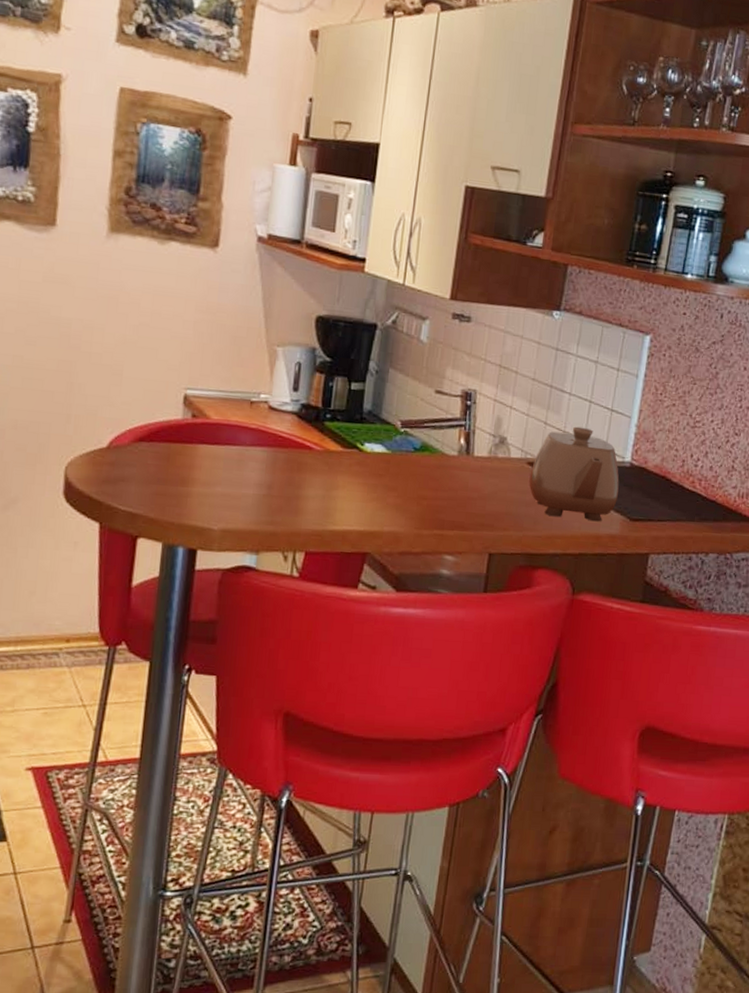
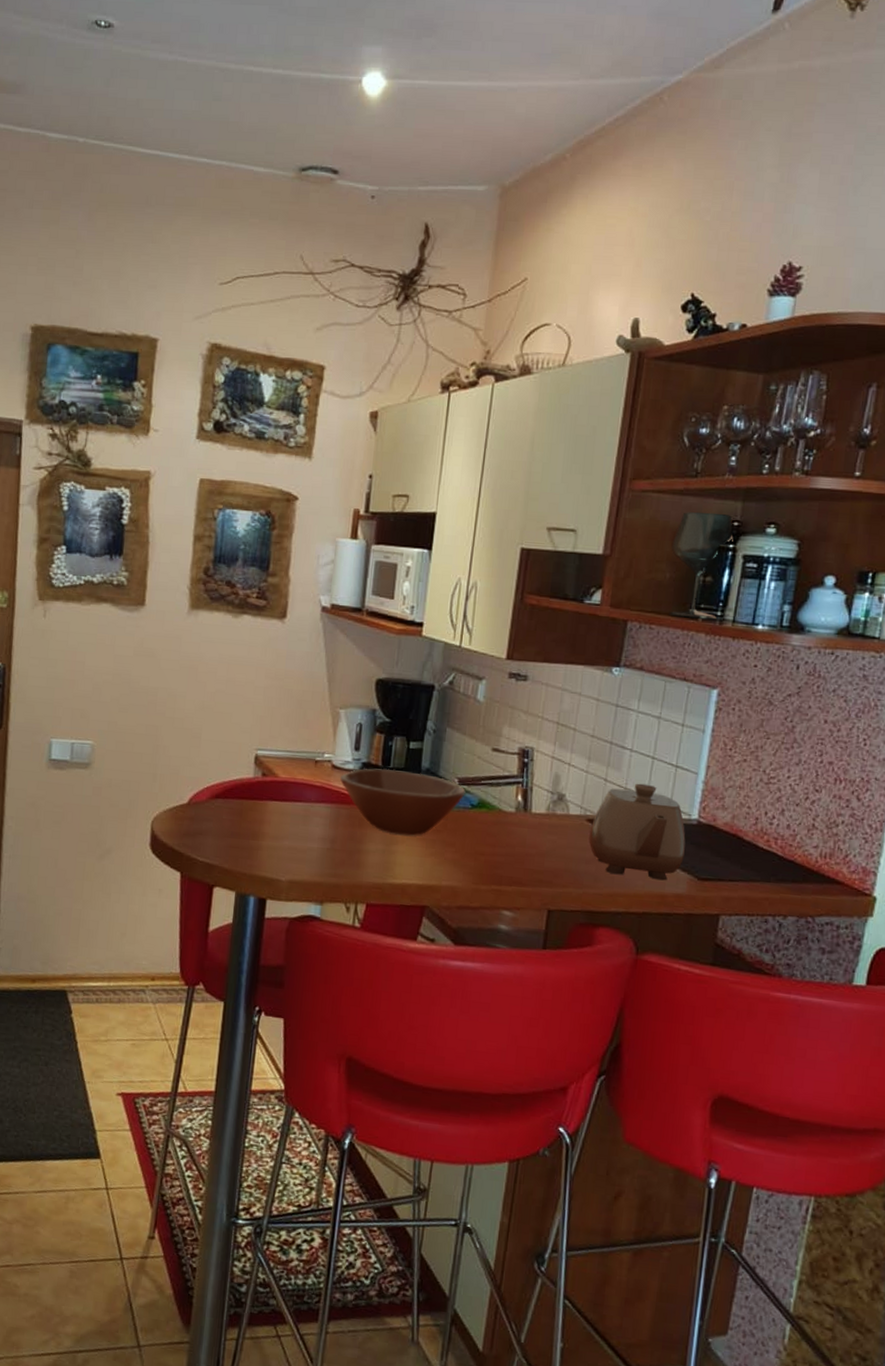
bowl: none [277,410,408,480] -> present [340,768,466,836]
wine glass: none [606,159,667,268] -> present [669,512,734,620]

